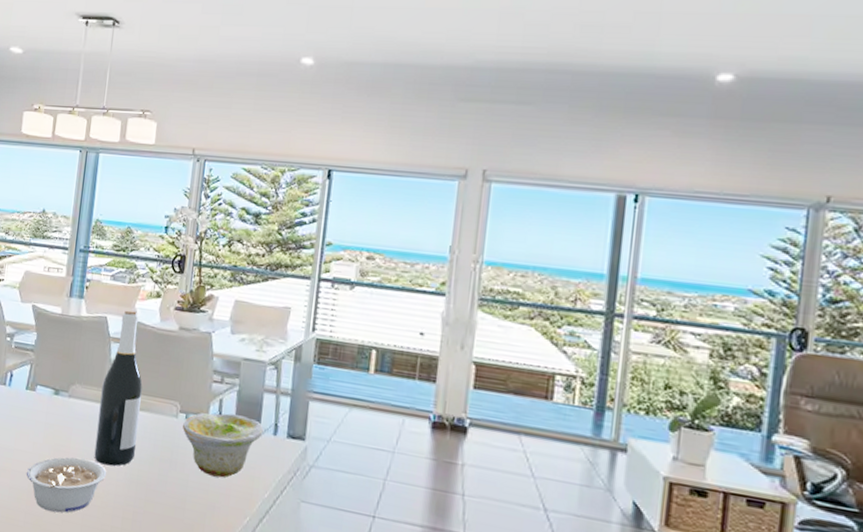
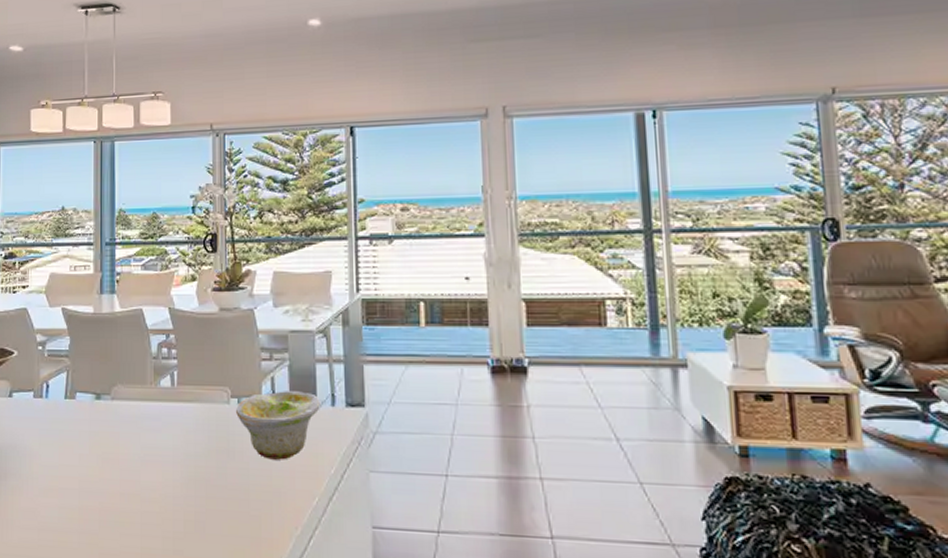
legume: present [26,457,107,513] -> none [75,463,162,527]
wine bottle: present [94,310,143,466] -> none [146,299,190,467]

